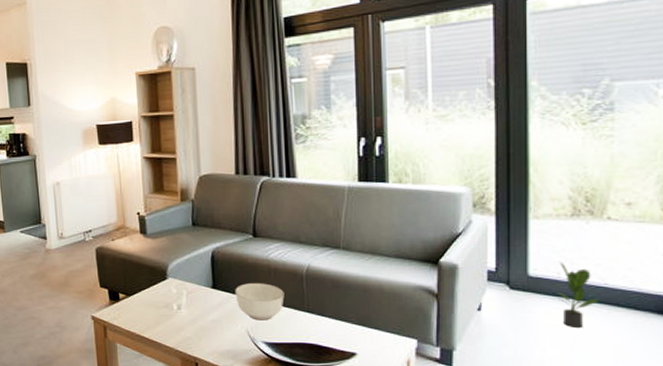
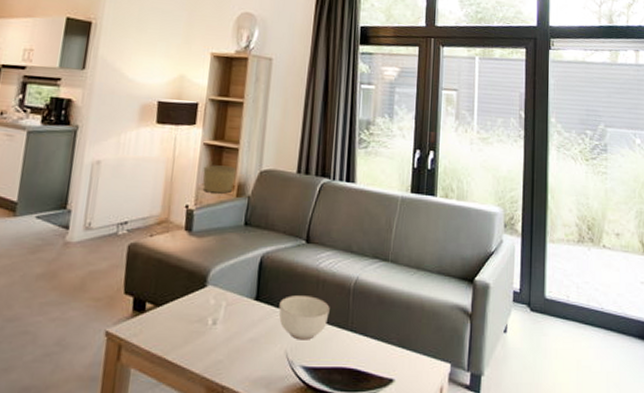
basket: none [147,173,178,200] -> present [203,162,237,194]
potted plant: present [556,261,599,327] -> none [565,285,597,351]

